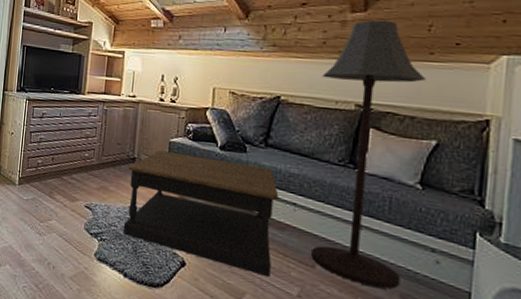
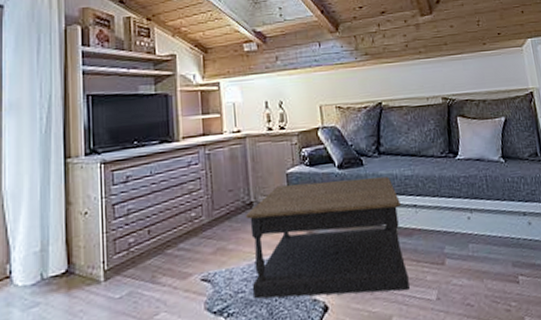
floor lamp: present [311,20,426,289] -> none [411,20,510,266]

